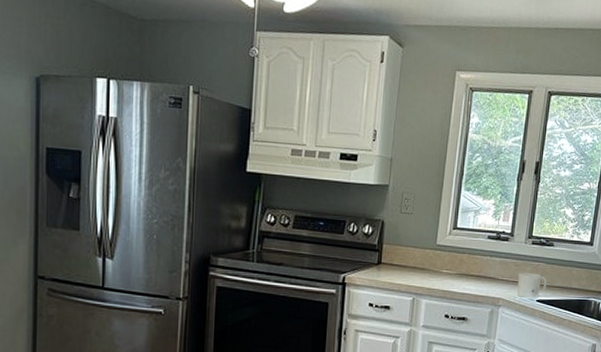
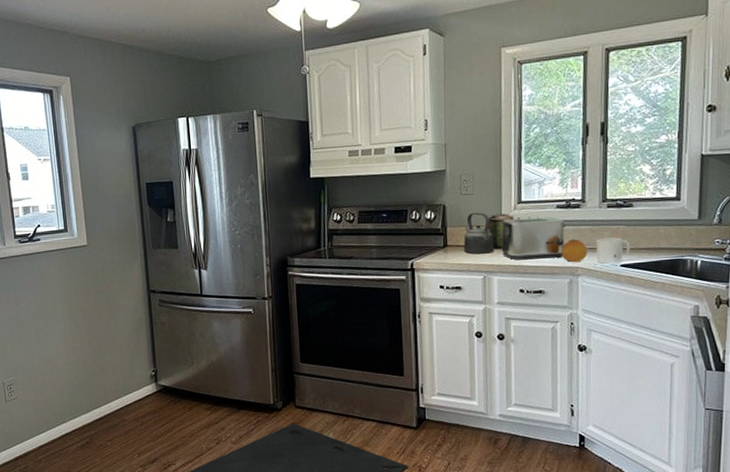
kettle: none [397,233,427,276] -> present [463,213,495,255]
canister: none [422,237,449,272] -> present [487,213,515,249]
toaster: none [433,244,494,287] -> present [501,217,566,260]
fruit: none [486,270,511,293] -> present [561,239,588,262]

